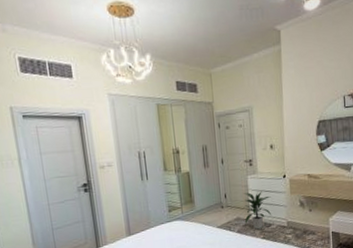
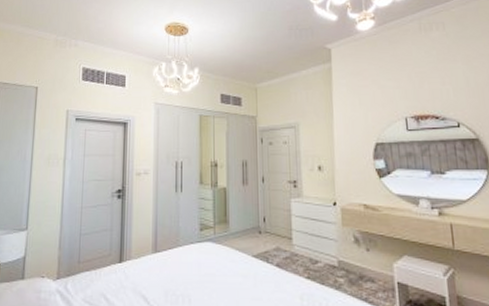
indoor plant: present [243,191,272,230] -> none [285,219,319,266]

